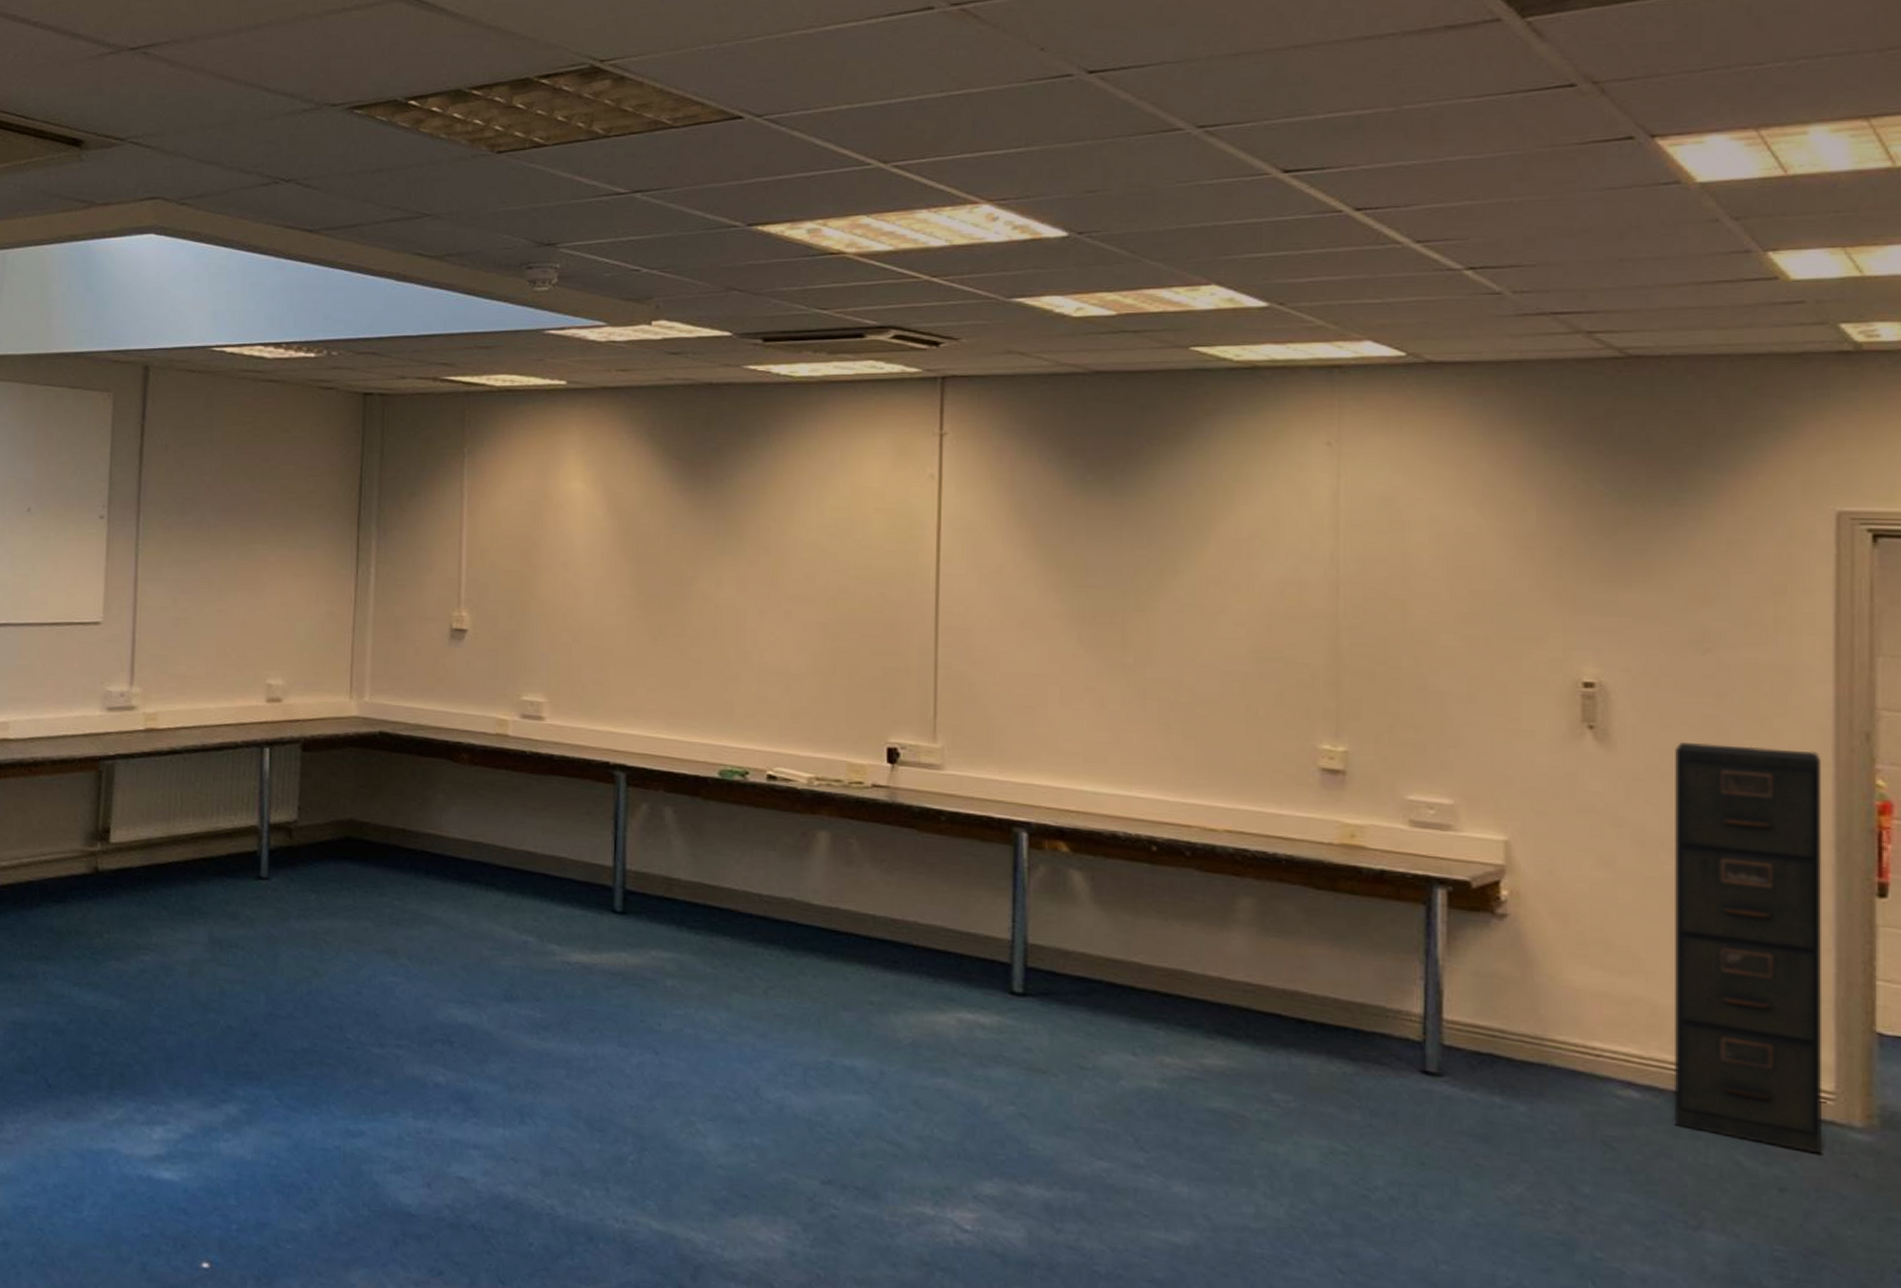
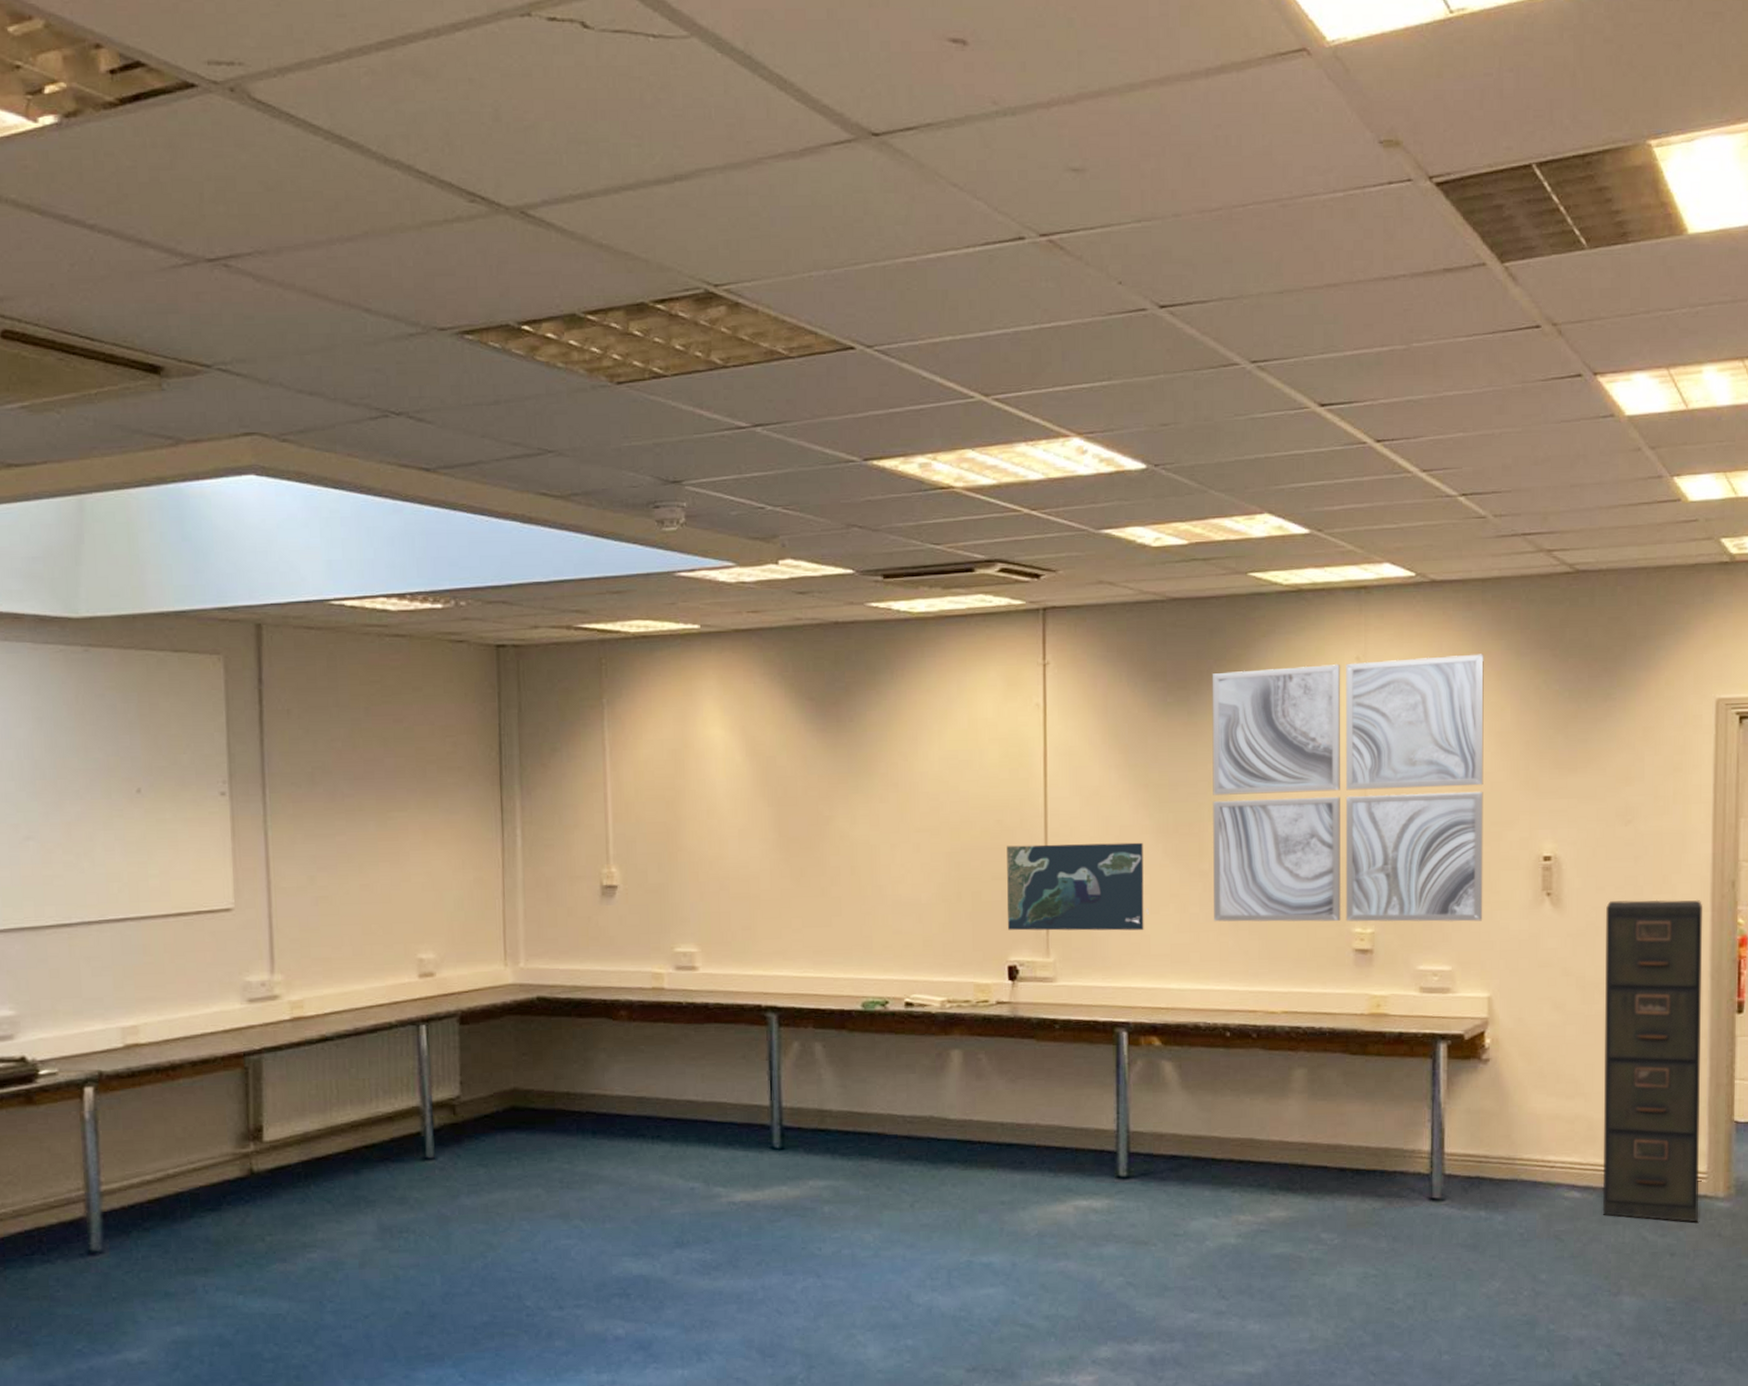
map: none [888,621,1058,724] -> present [1007,842,1149,931]
wall art: none [1138,445,1499,751] -> present [1212,654,1484,922]

